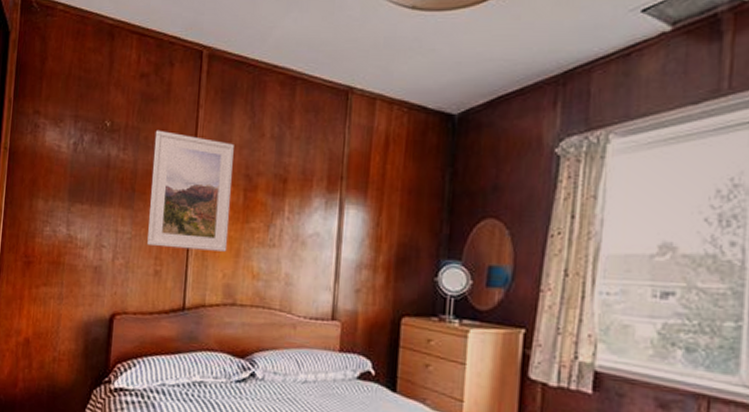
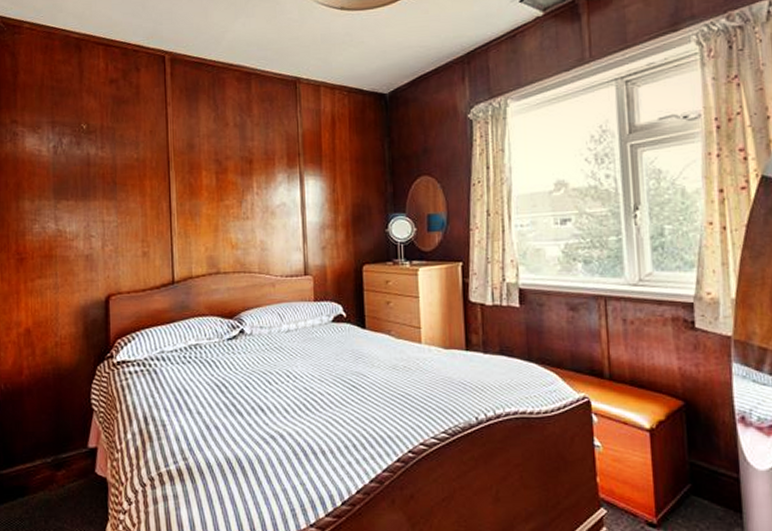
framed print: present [147,129,234,252] -> none [129,127,207,231]

